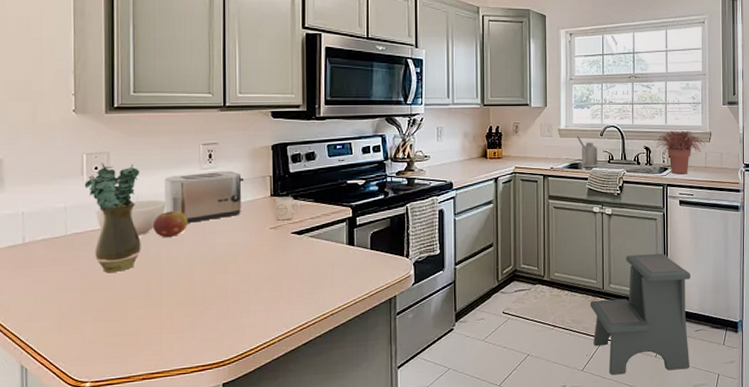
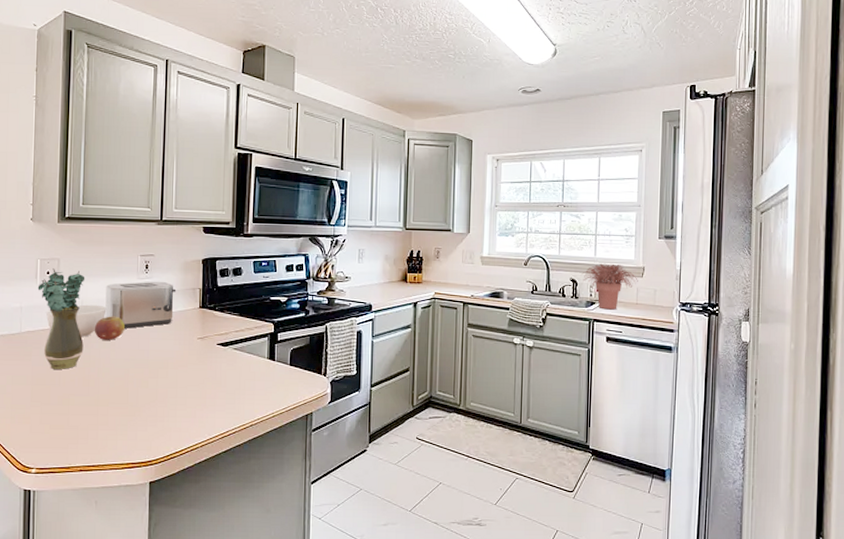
mug: present [274,196,301,221] -> none [202,309,227,332]
soap dispenser: present [576,135,598,168] -> none [499,264,521,298]
step stool: present [589,254,691,375] -> none [506,390,615,514]

